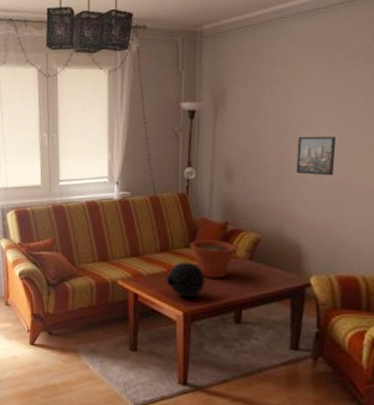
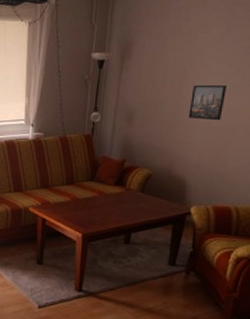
decorative orb: present [165,262,204,298] -> none [69,193,102,223]
plant pot: present [189,240,238,278] -> none [91,175,132,207]

